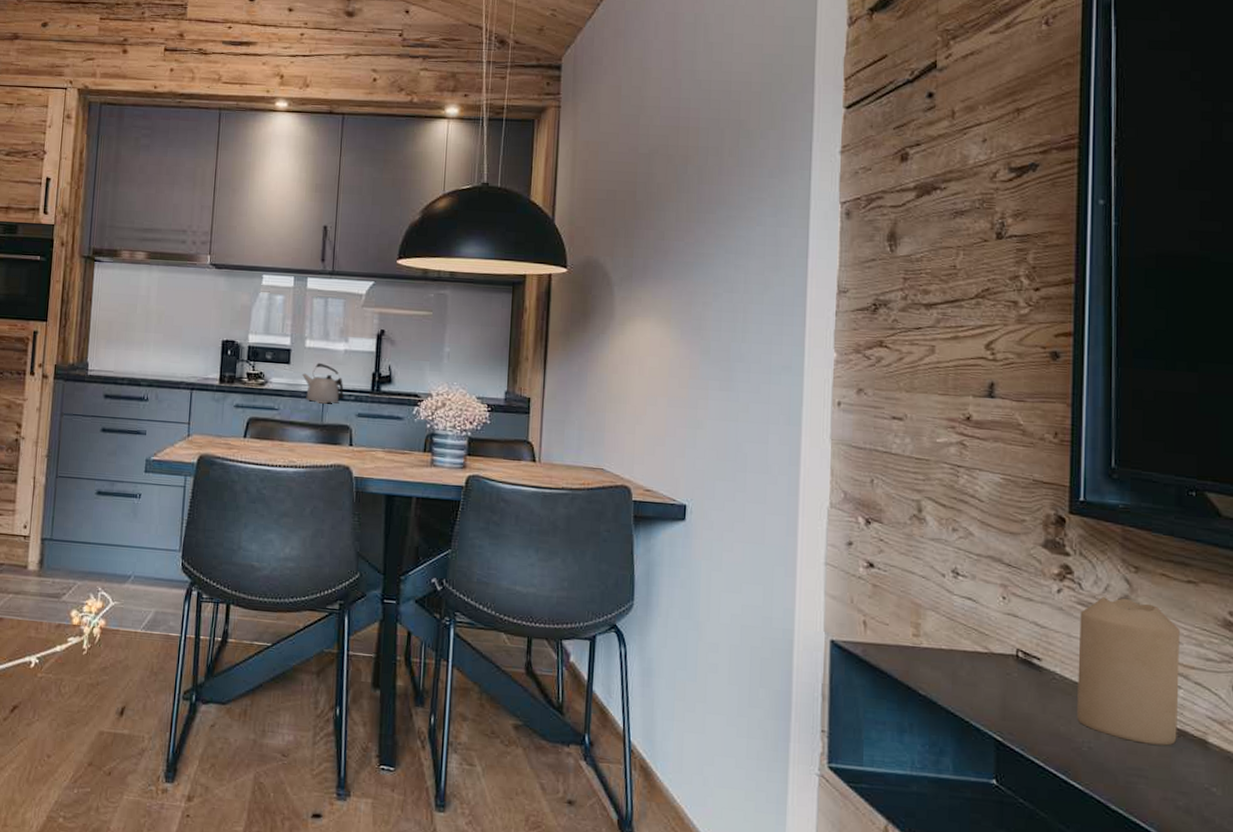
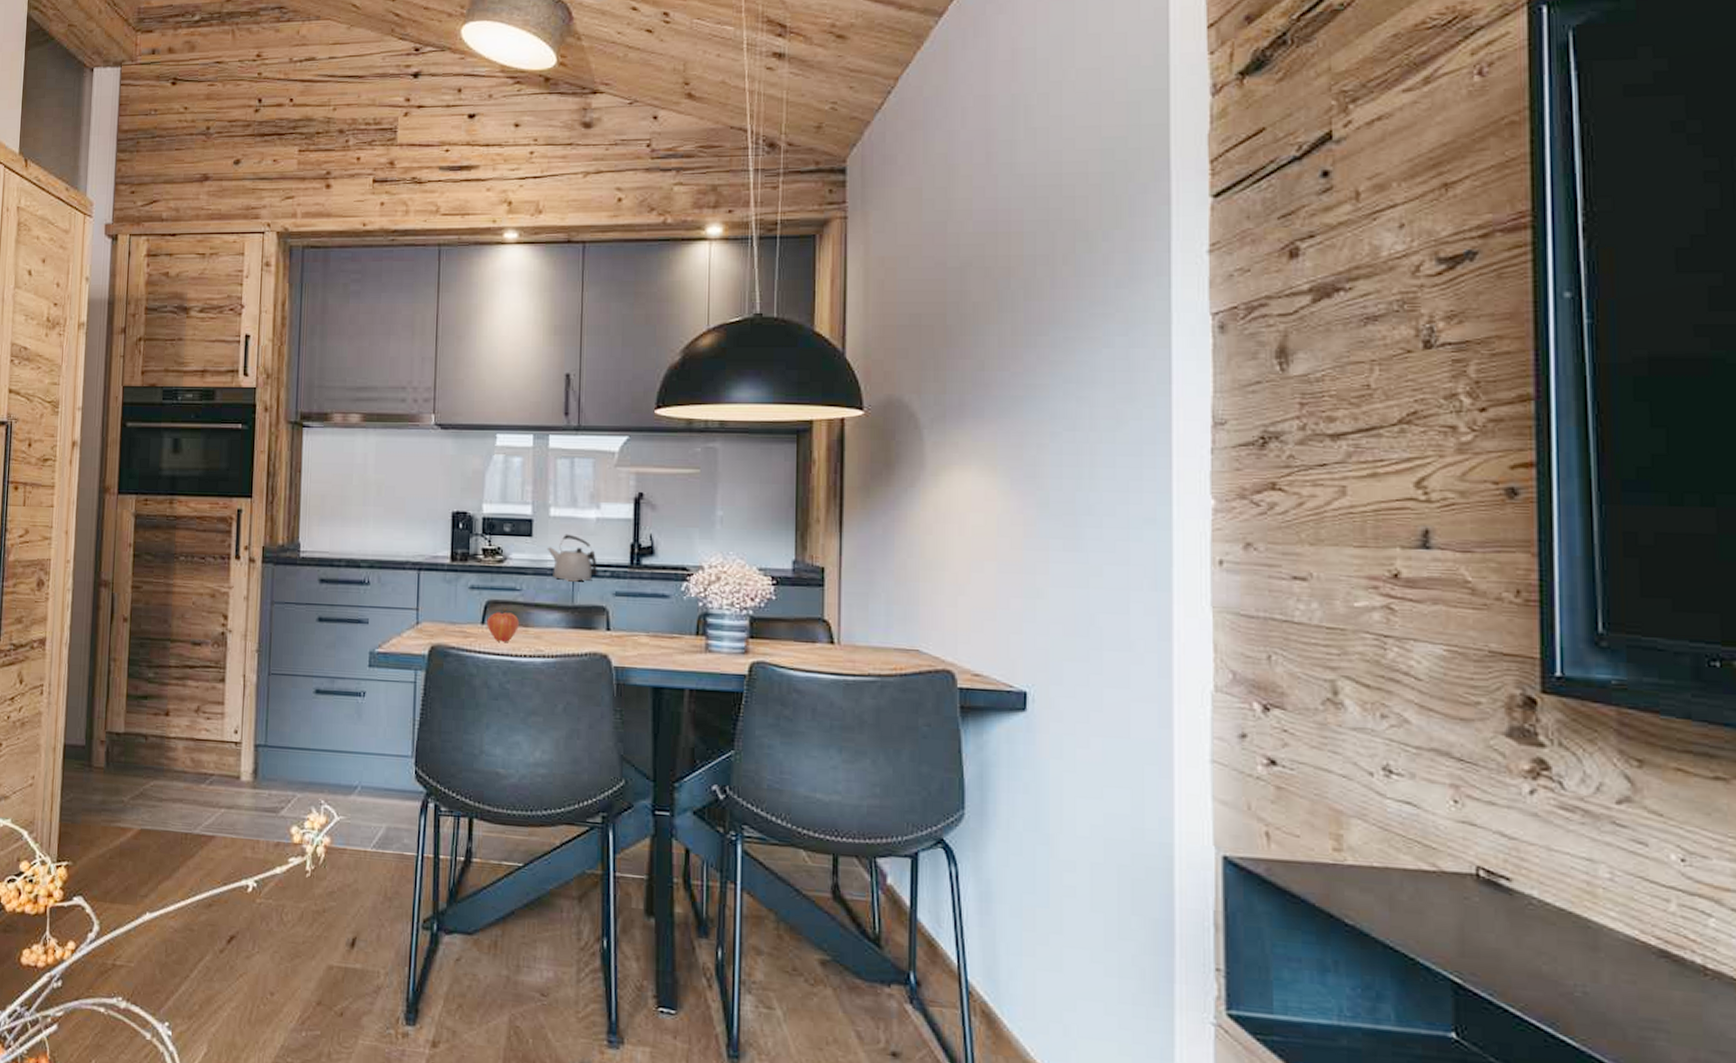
fruit: none [248,425,276,454] -> present [486,608,519,642]
candle: present [1077,597,1180,746] -> none [1563,799,1709,991]

